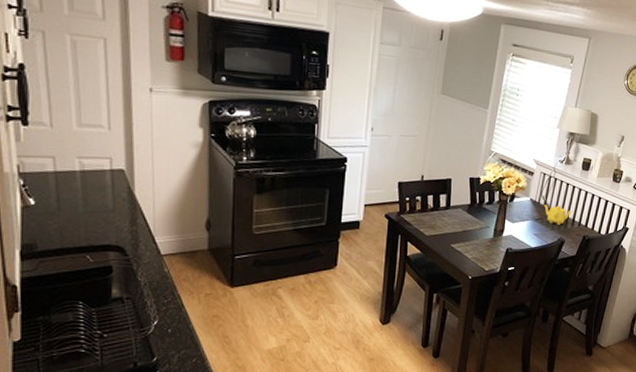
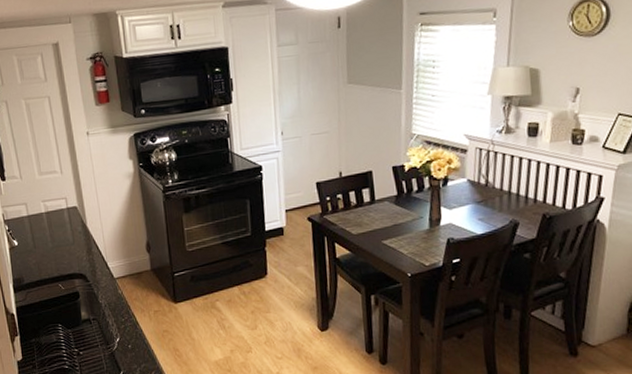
teapot: present [543,204,573,226] -> none [485,182,524,206]

